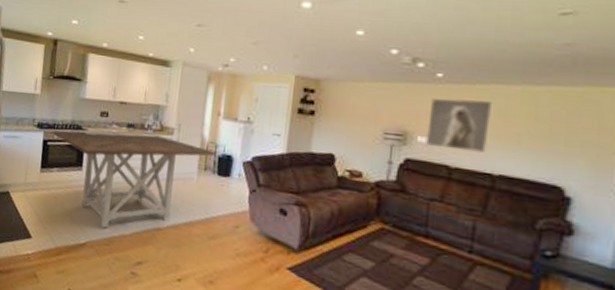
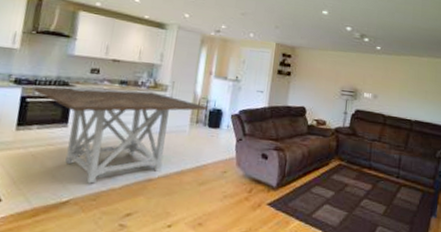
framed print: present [426,98,493,153] -> none [370,65,411,105]

